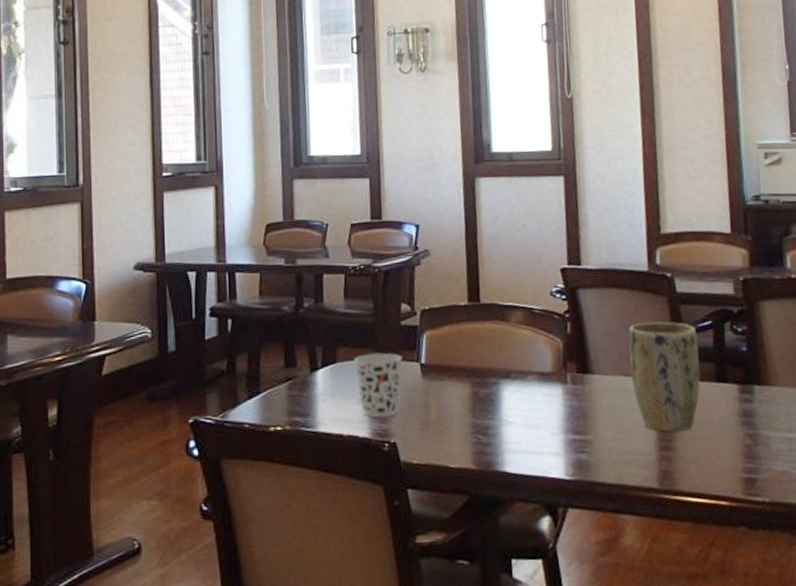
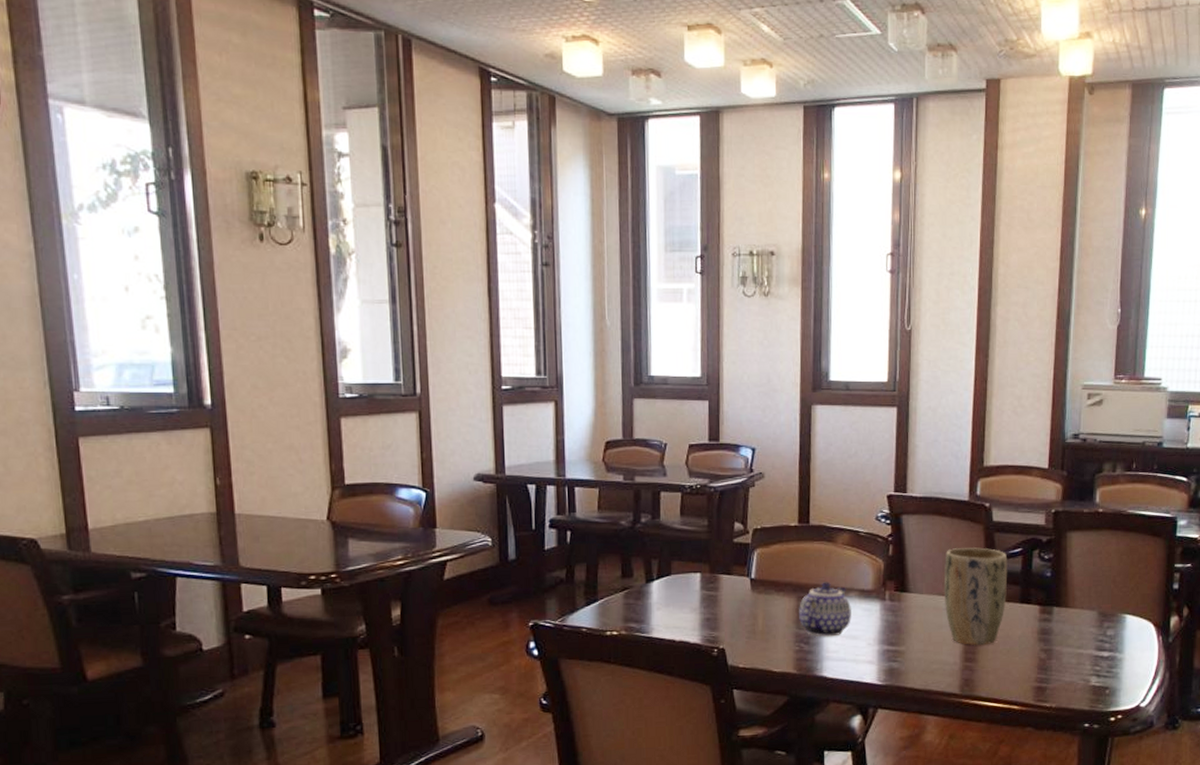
cup: present [353,352,402,418] -> none [687,567,733,626]
teapot: none [474,365,532,427] -> present [799,582,851,637]

